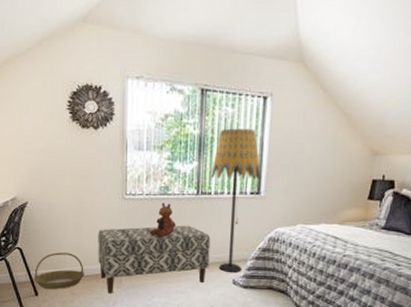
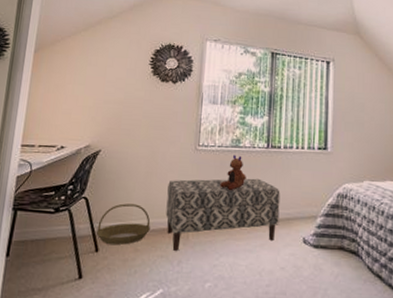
floor lamp: present [211,128,261,272] -> none [280,87,328,230]

